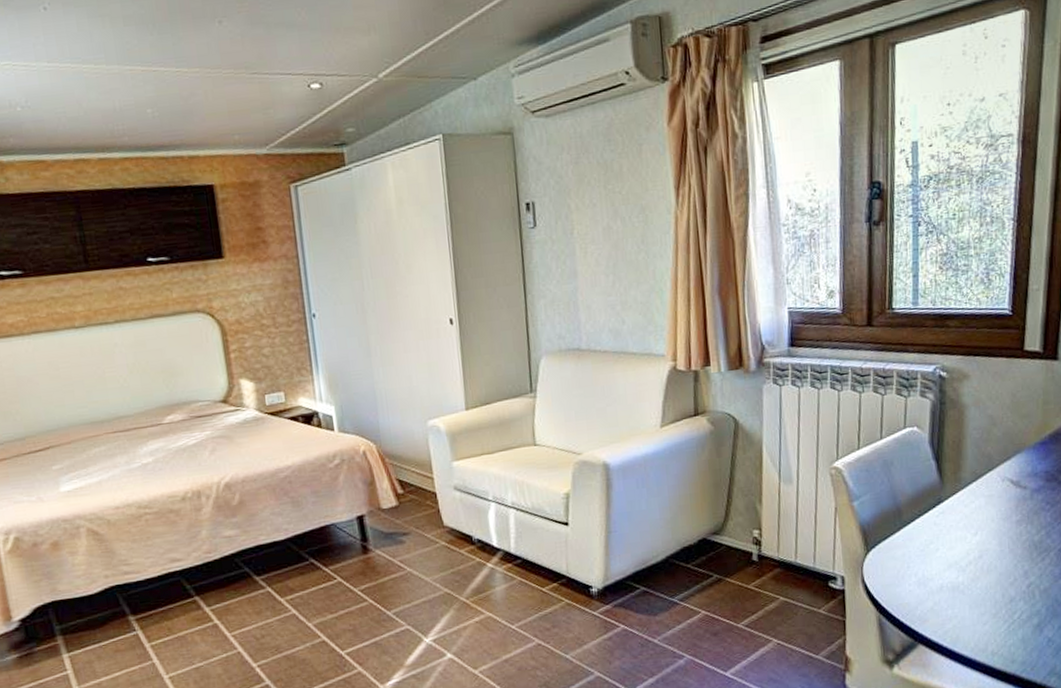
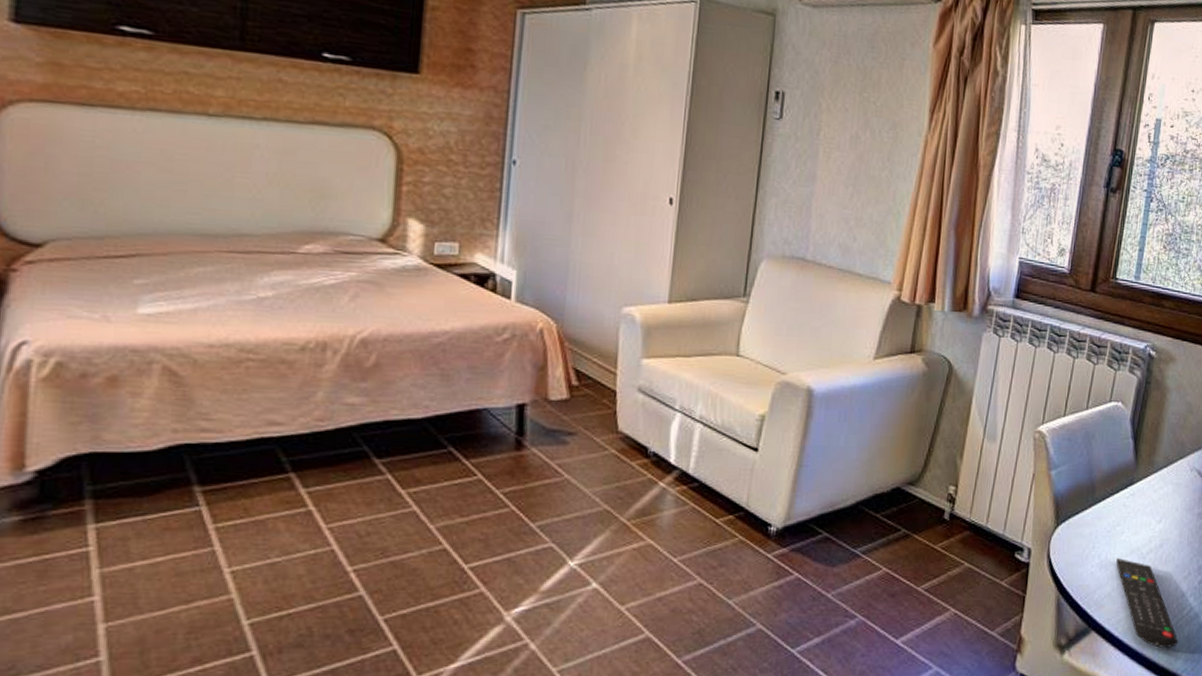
remote control: none [934,574,1013,653] -> present [1116,558,1178,649]

